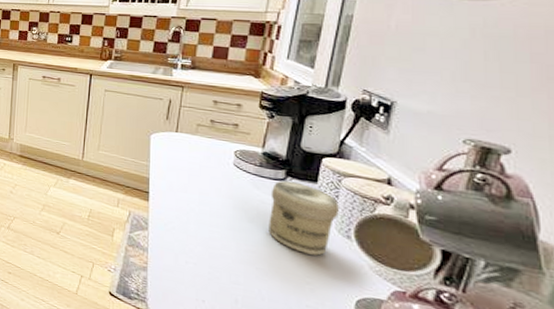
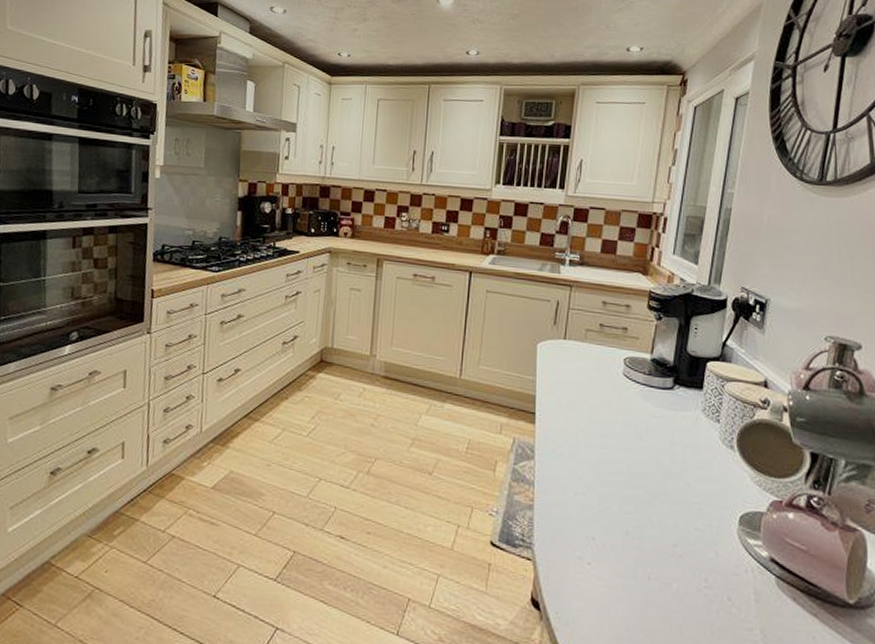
jar: present [268,180,339,256] -> none [658,389,723,471]

